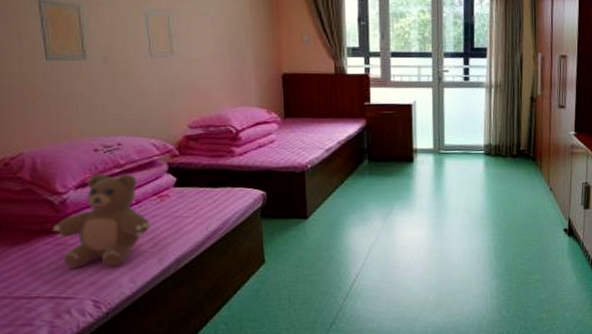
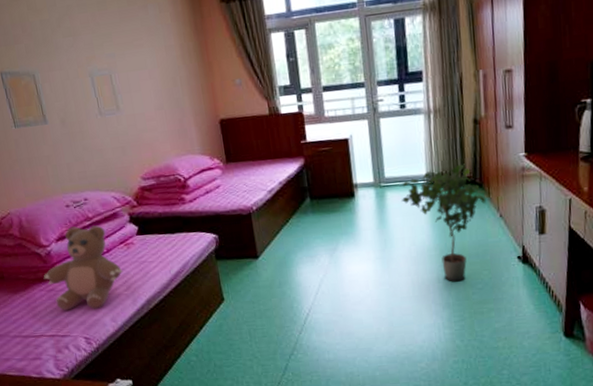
potted plant: none [458,137,539,252] -> present [401,163,487,282]

